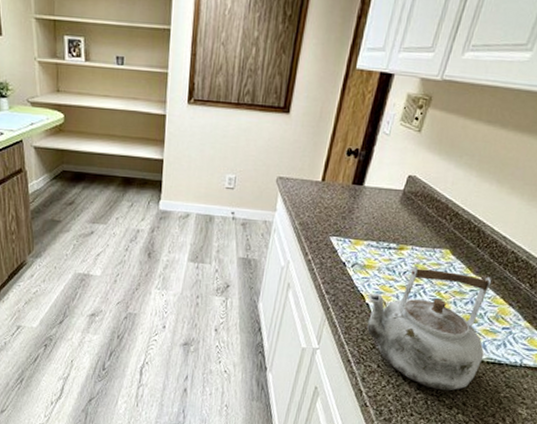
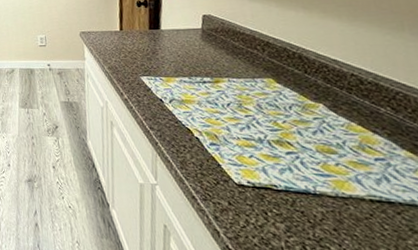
kettle: present [366,265,492,391] -> none [195,97,363,235]

